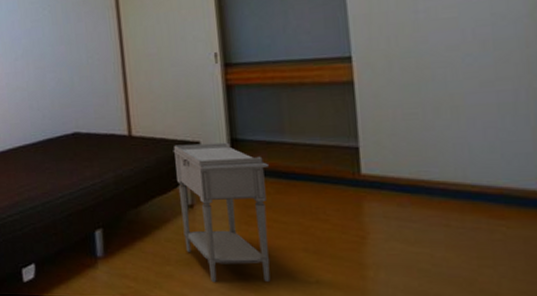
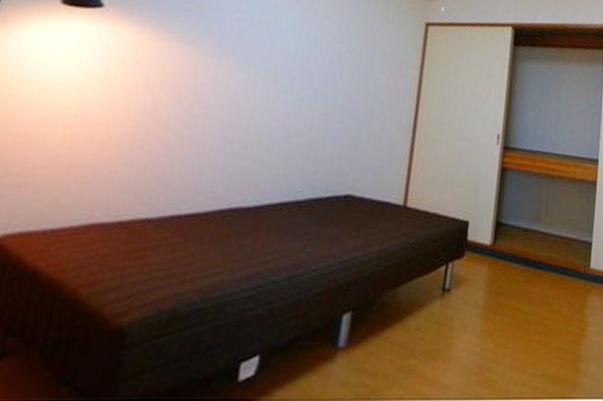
nightstand: present [173,142,271,283] -> none [433,222,522,379]

